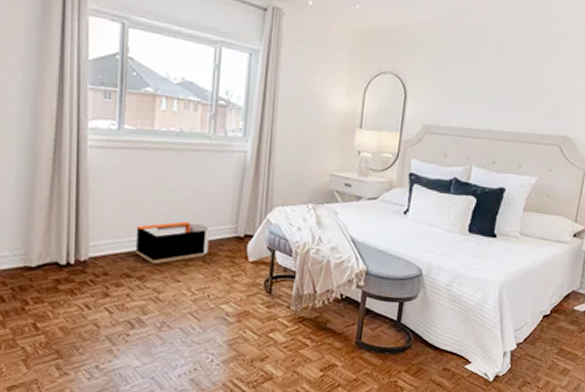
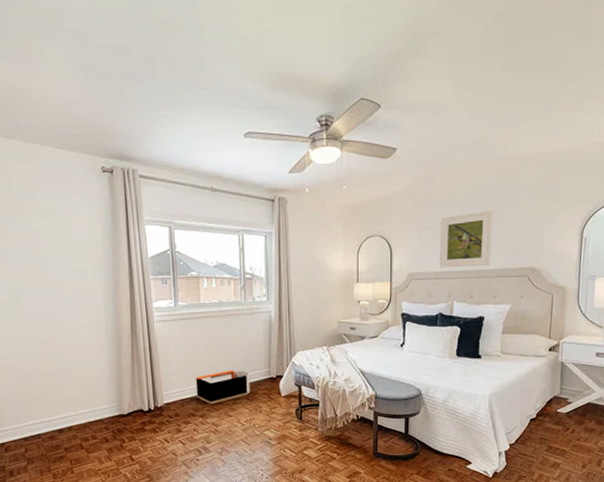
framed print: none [460,61,530,128] -> present [439,211,493,268]

